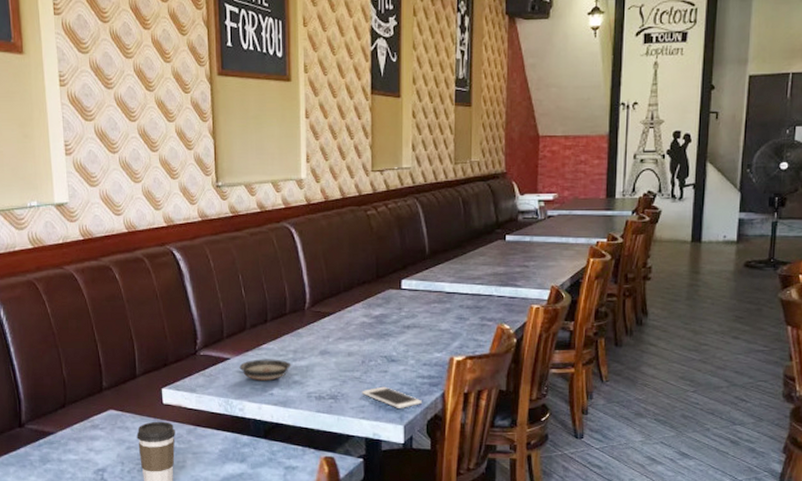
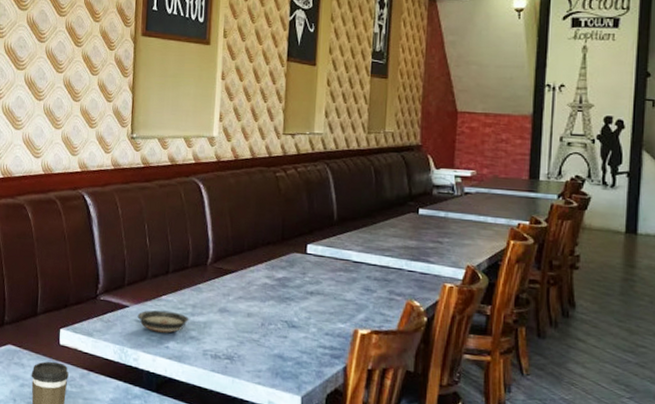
cell phone: present [362,386,422,408] -> none [259,352,322,378]

